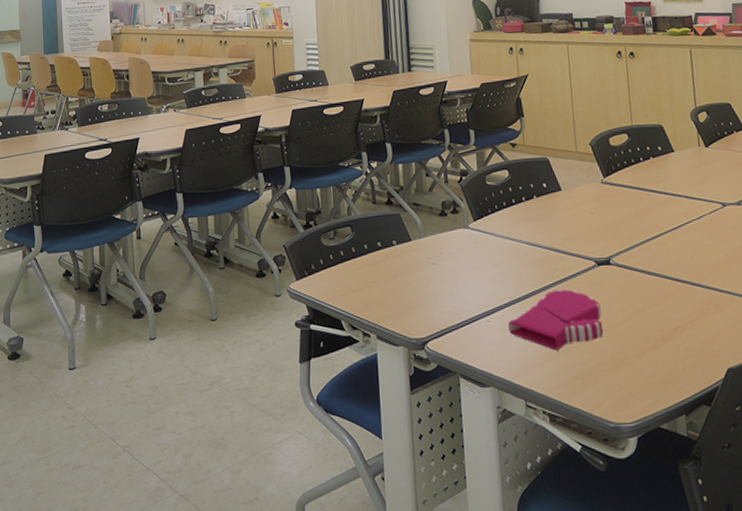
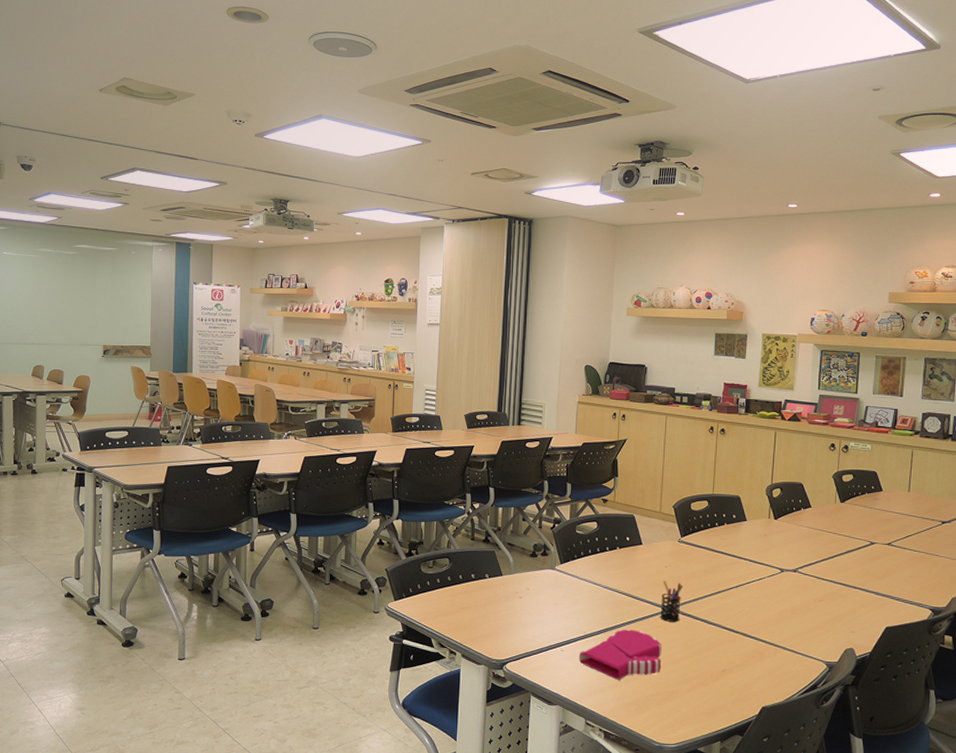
pen holder: none [590,230,616,277] -> present [660,581,684,622]

